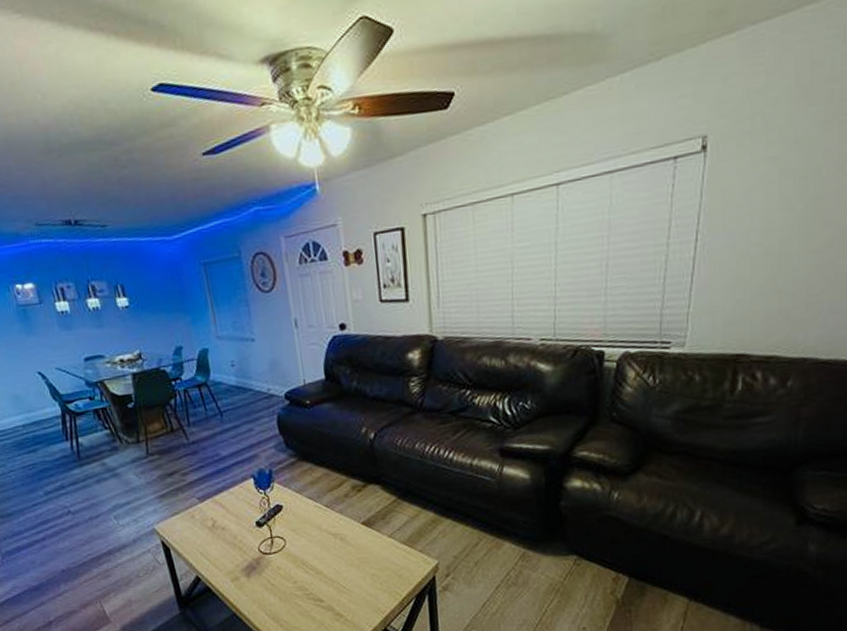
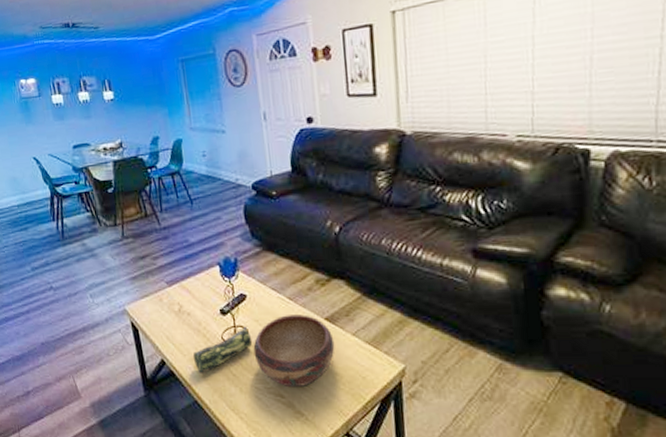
pencil case: none [230,536,290,586] -> present [193,326,253,373]
decorative bowl: none [291,521,372,592] -> present [253,314,335,388]

